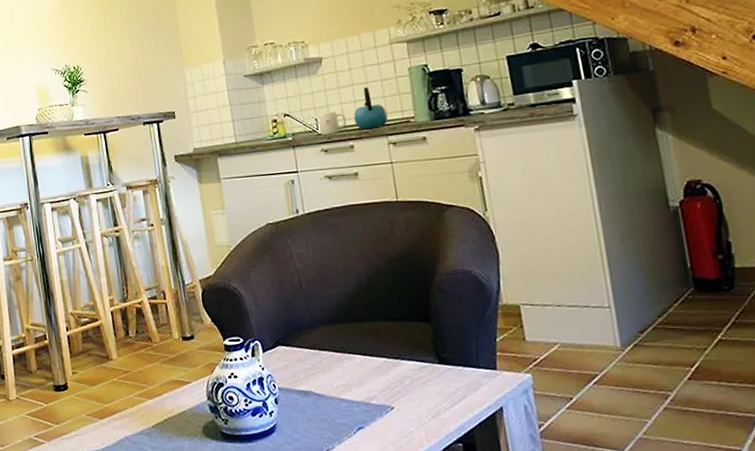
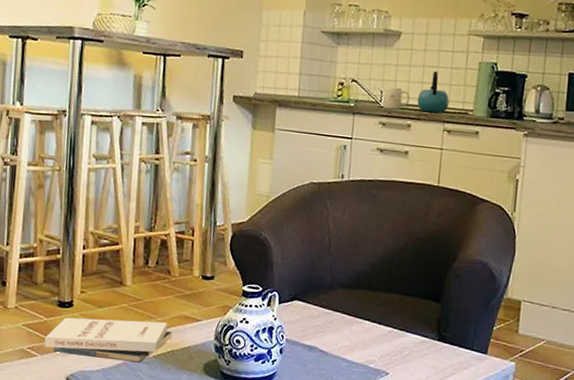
books: none [48,389,167,437] -> present [44,317,173,363]

